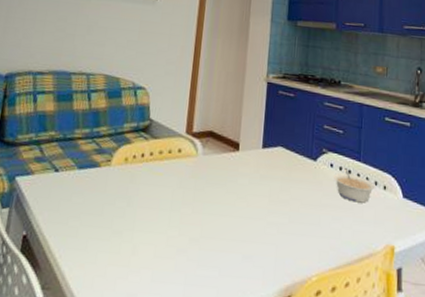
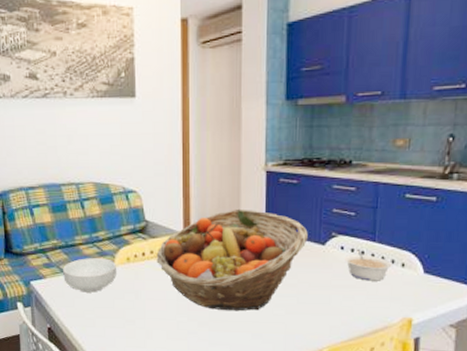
cereal bowl: none [53,154,113,195] -> present [63,258,116,293]
fruit basket: none [155,116,301,228] -> present [156,208,308,311]

